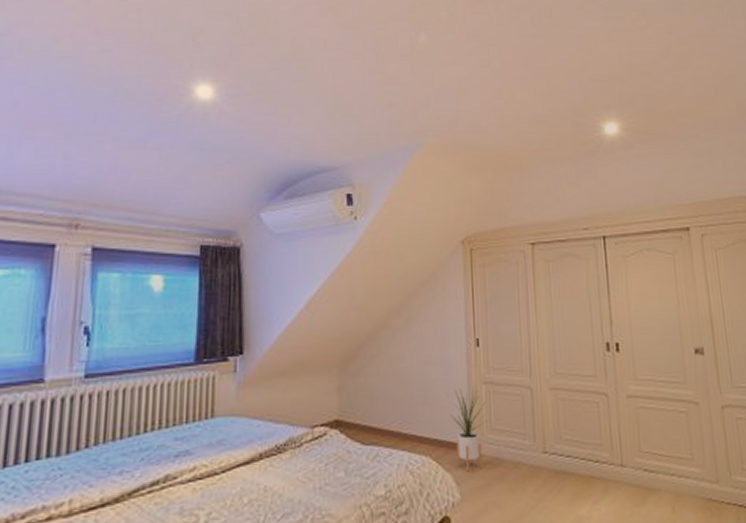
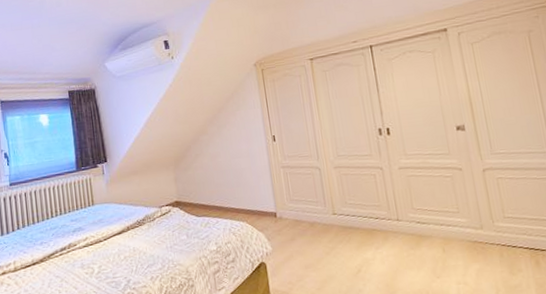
house plant: present [450,386,487,472] -> none [258,170,287,231]

